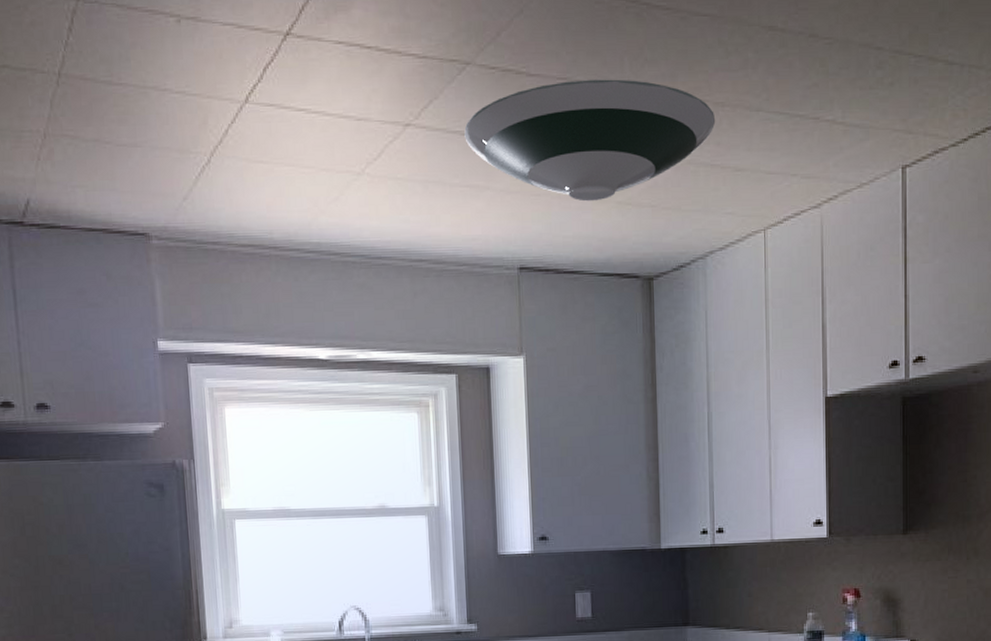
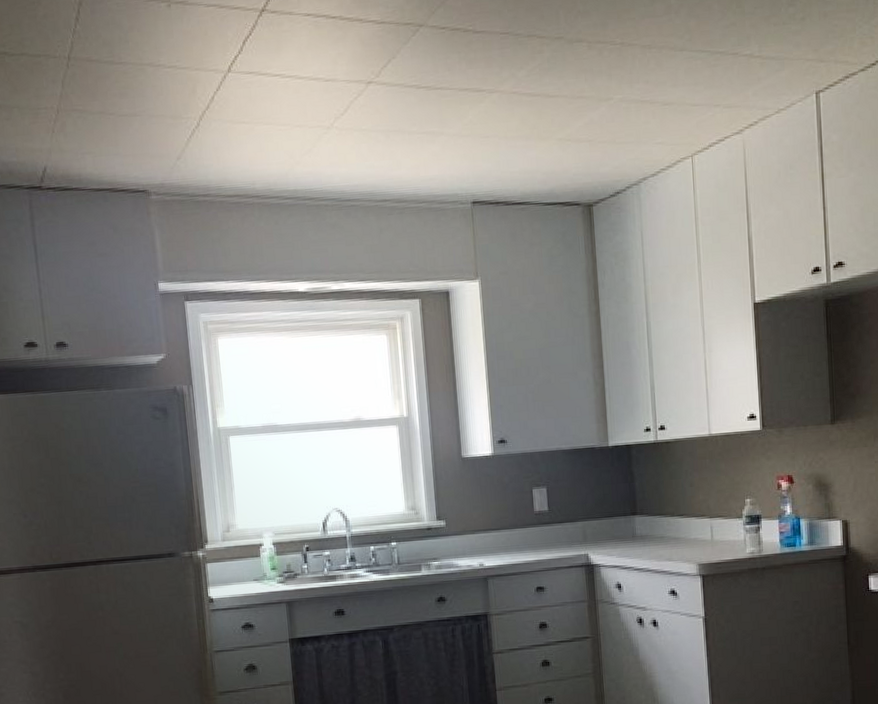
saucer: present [464,79,716,202] -> none [419,30,644,140]

